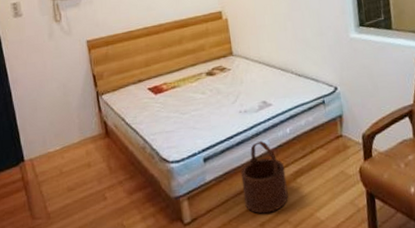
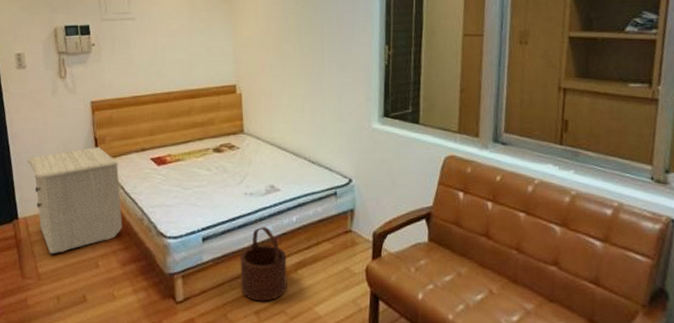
nightstand: none [29,83,127,192] -> present [27,147,123,254]

